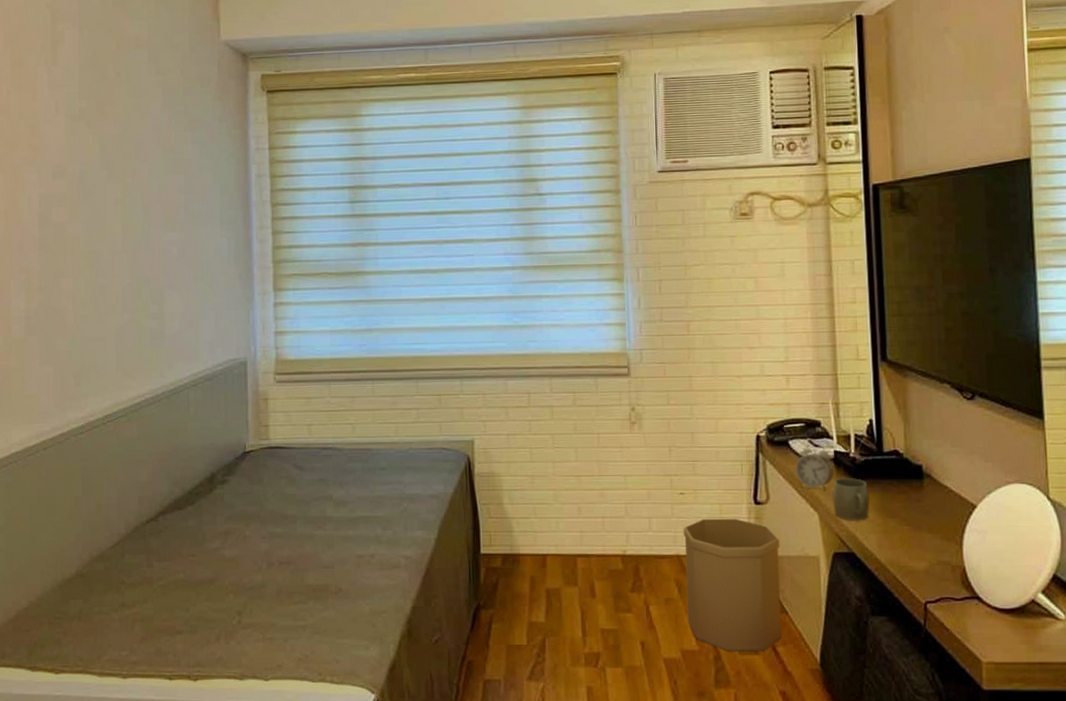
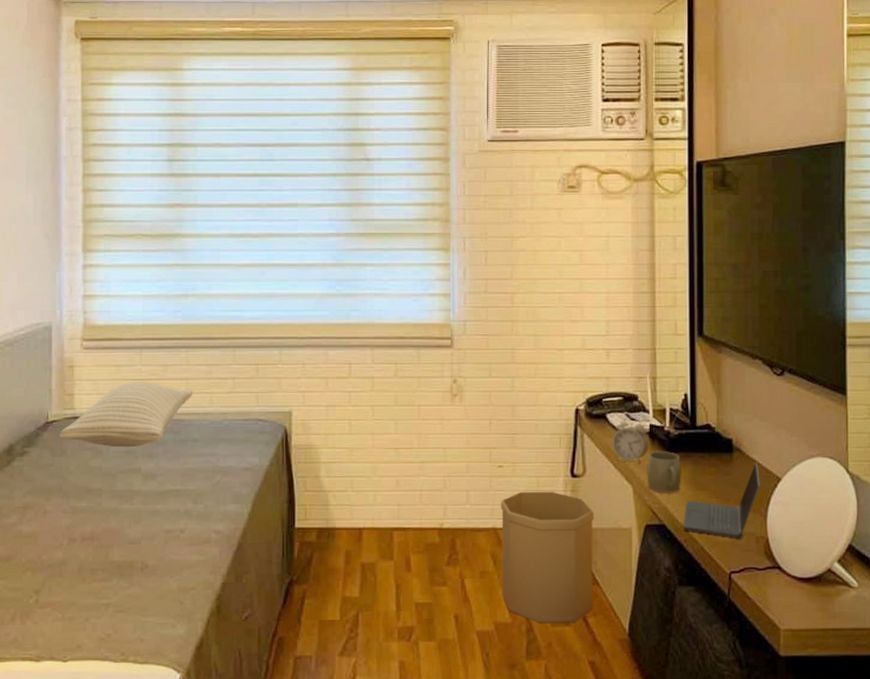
pillow: none [256,413,381,476] -> present [59,382,194,448]
laptop computer: none [873,489,954,568] -> present [683,462,760,539]

